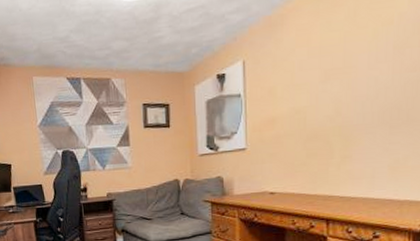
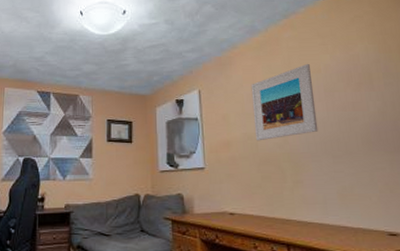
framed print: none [304,13,381,116] -> present [251,63,318,141]

